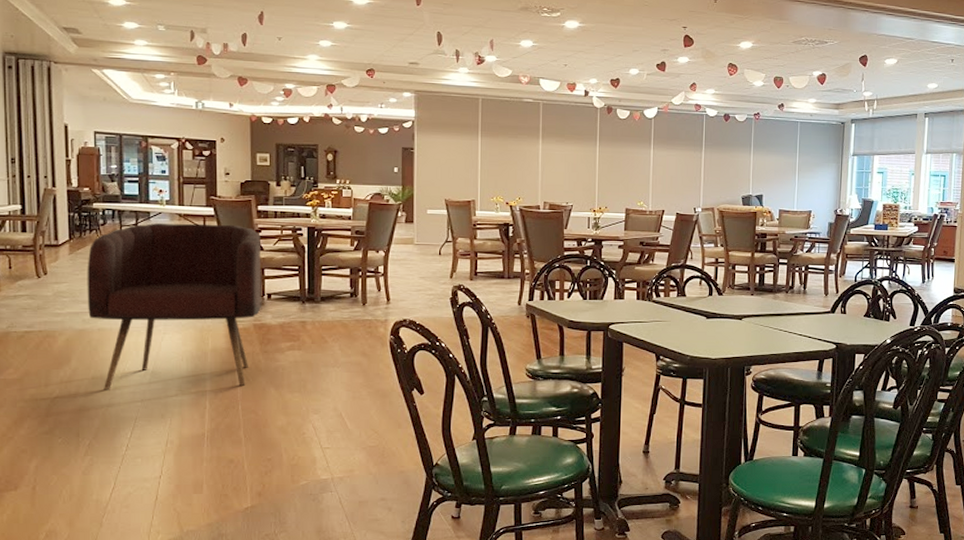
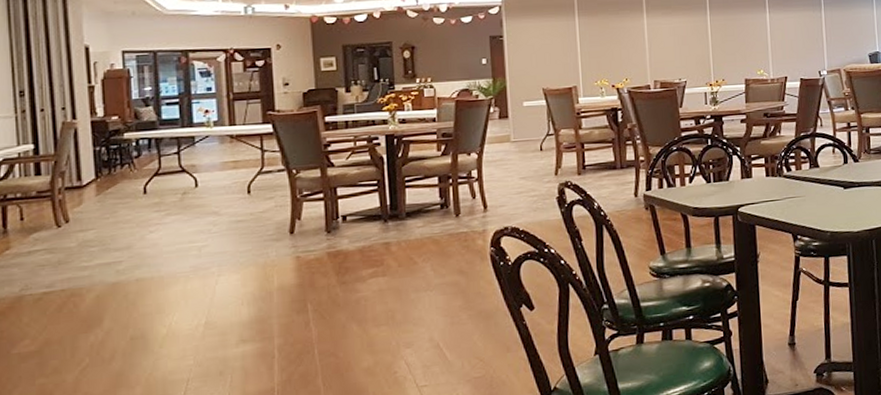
armchair: present [87,223,261,389] -> none [119,141,335,350]

